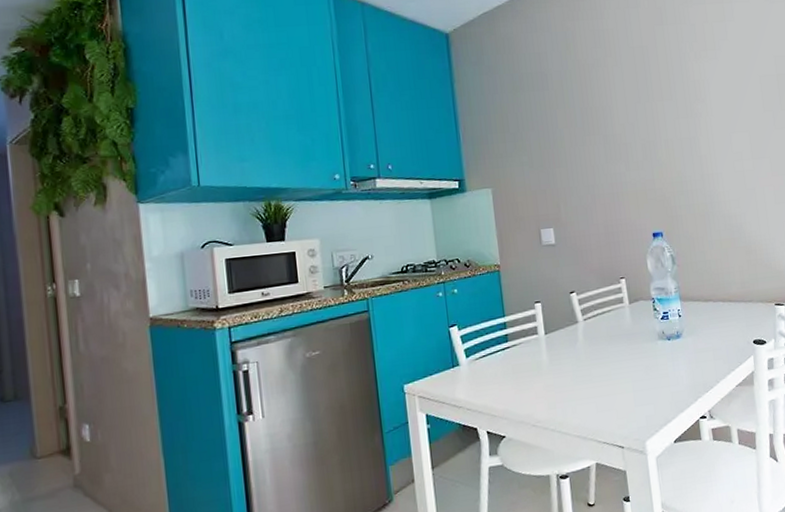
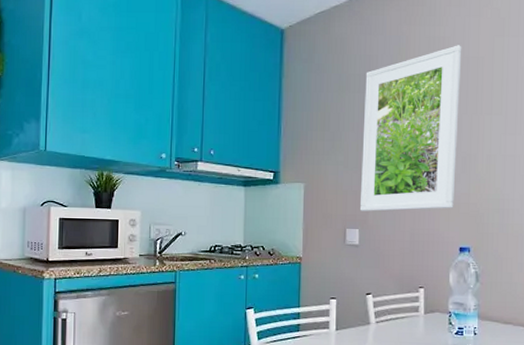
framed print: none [537,36,641,210] -> present [359,45,462,211]

